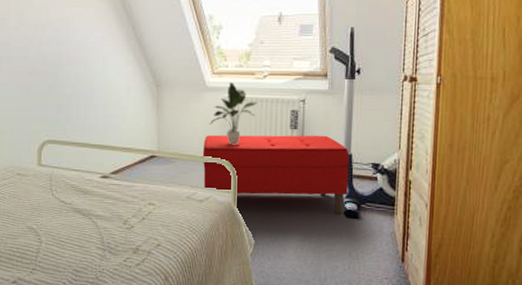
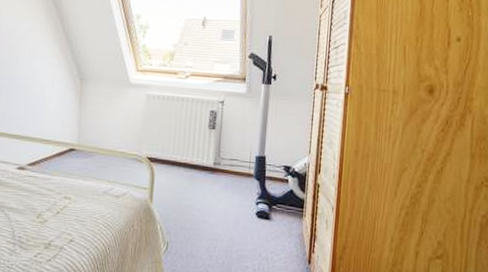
bench: present [202,135,349,214] -> none [121,131,263,215]
potted plant: present [209,81,258,145] -> none [130,79,179,142]

